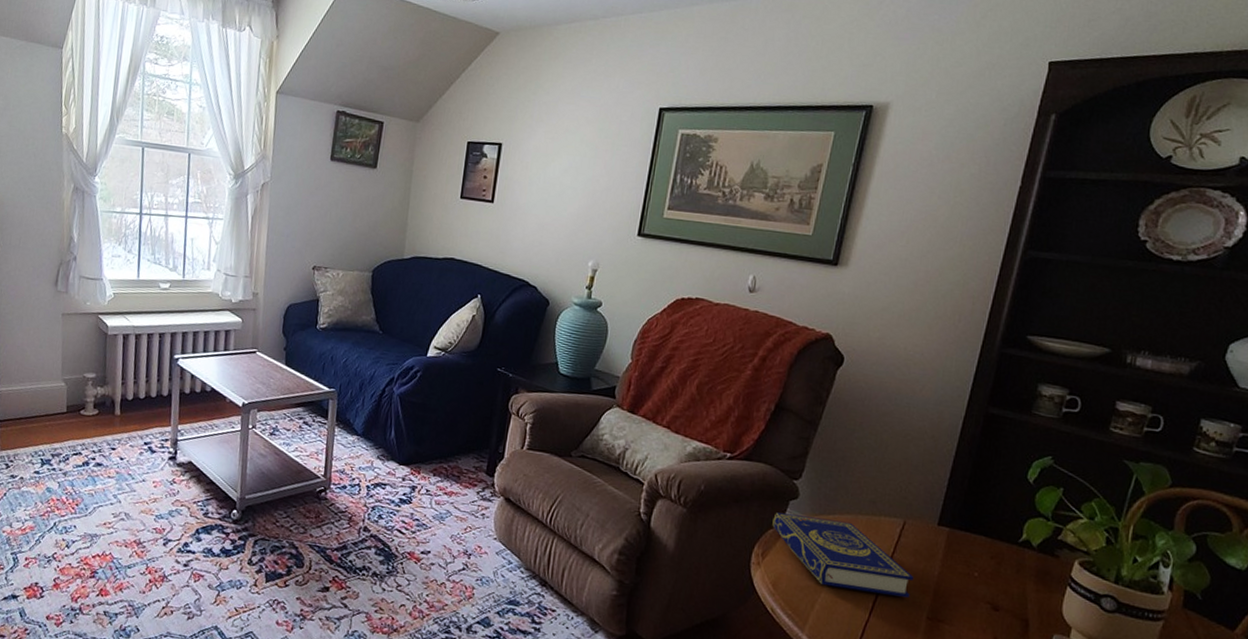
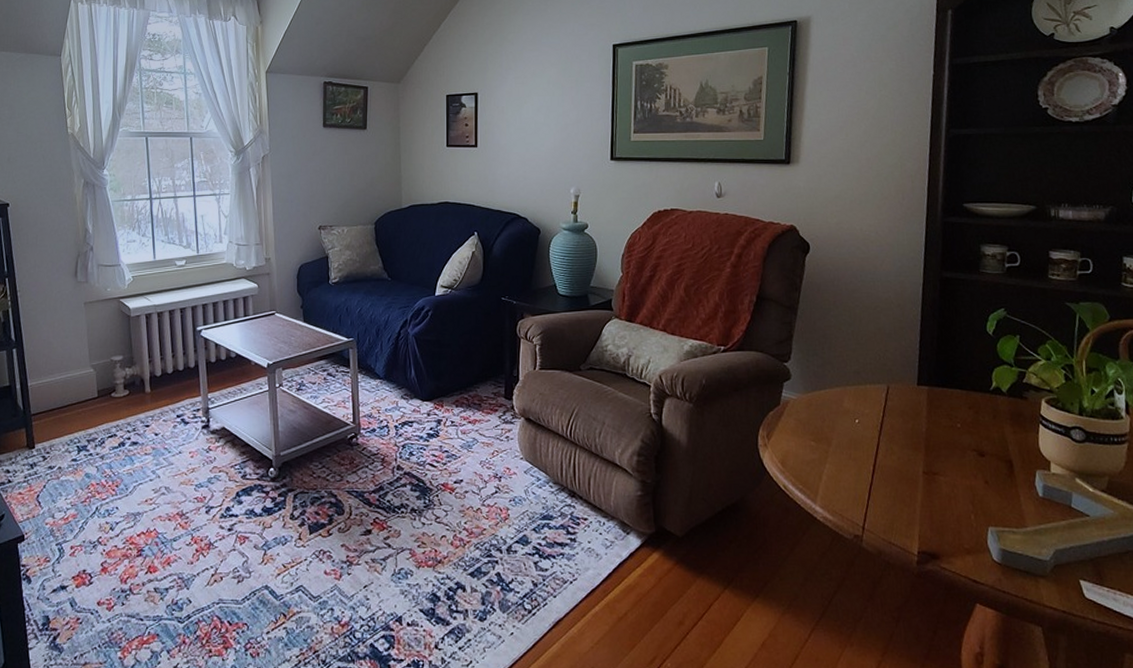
book: present [772,512,913,598] -> none [771,394,905,457]

